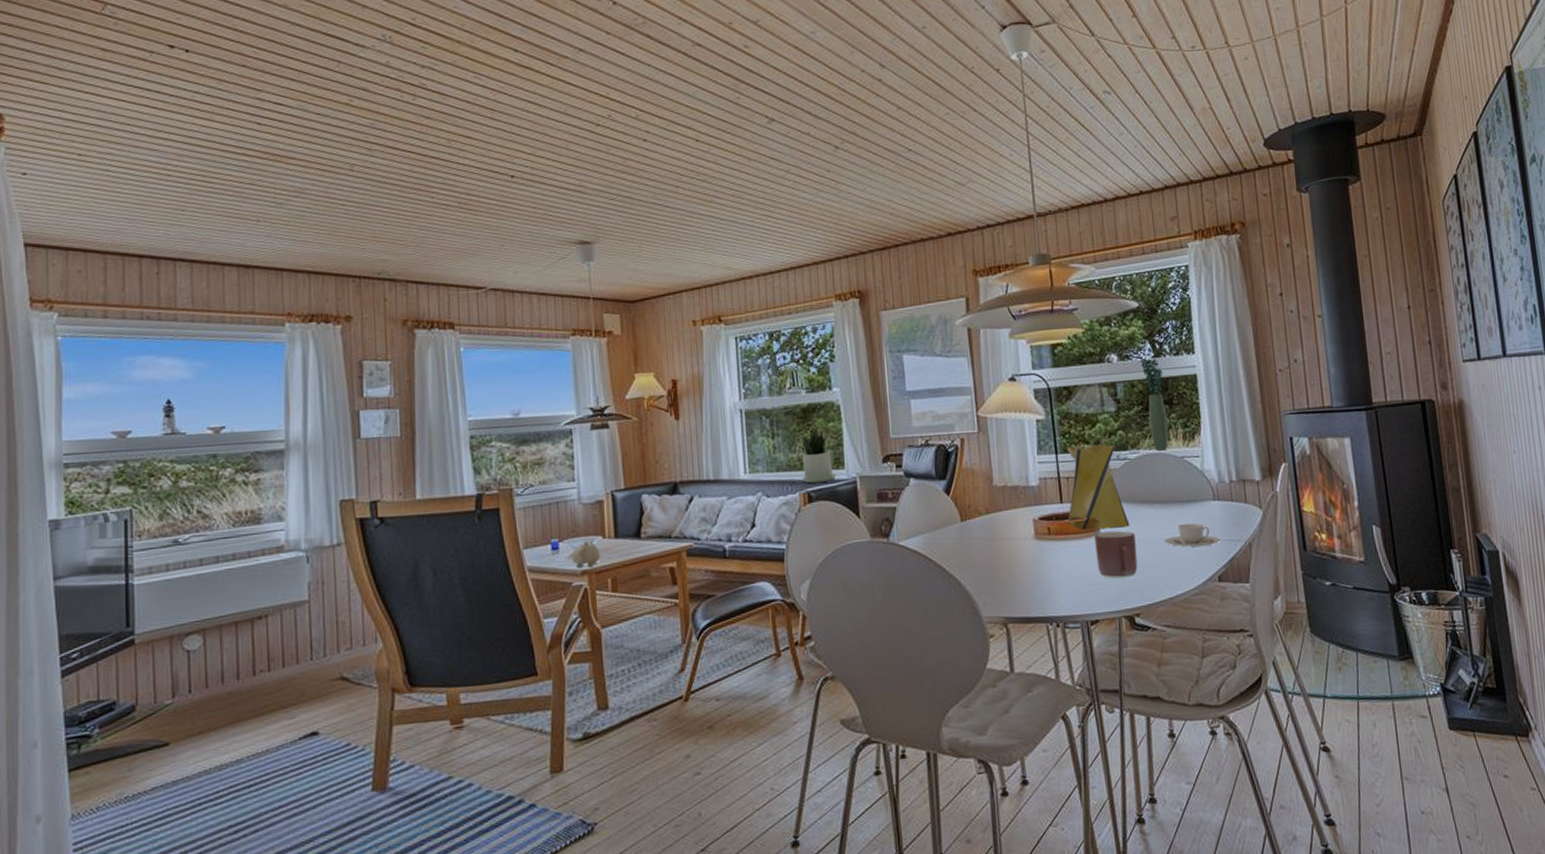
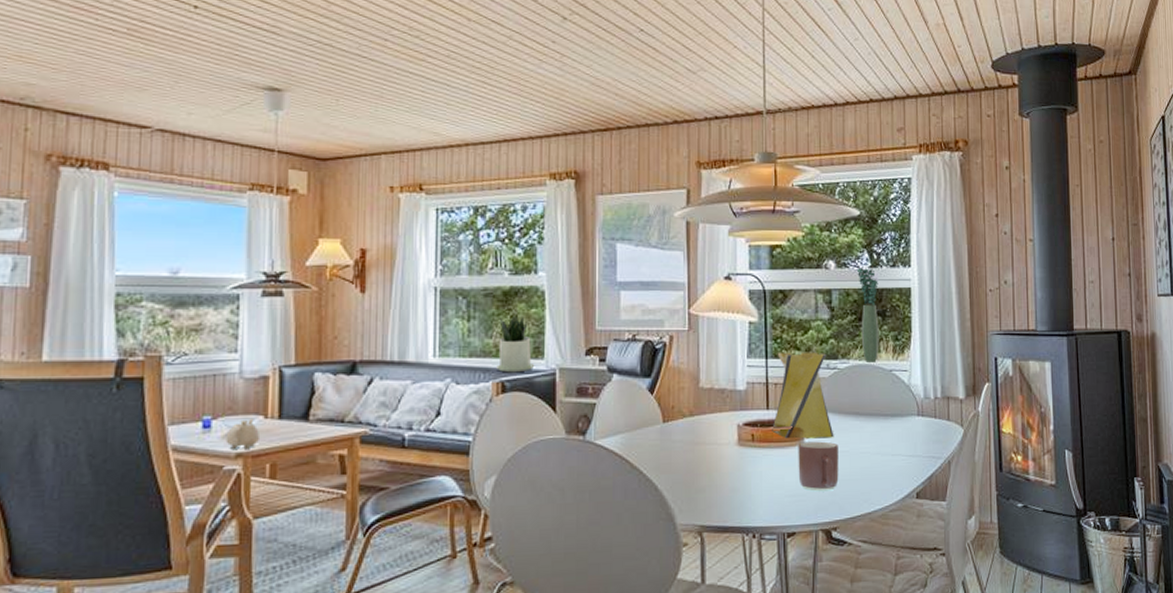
teacup: present [1164,523,1220,547] -> none [866,437,921,462]

